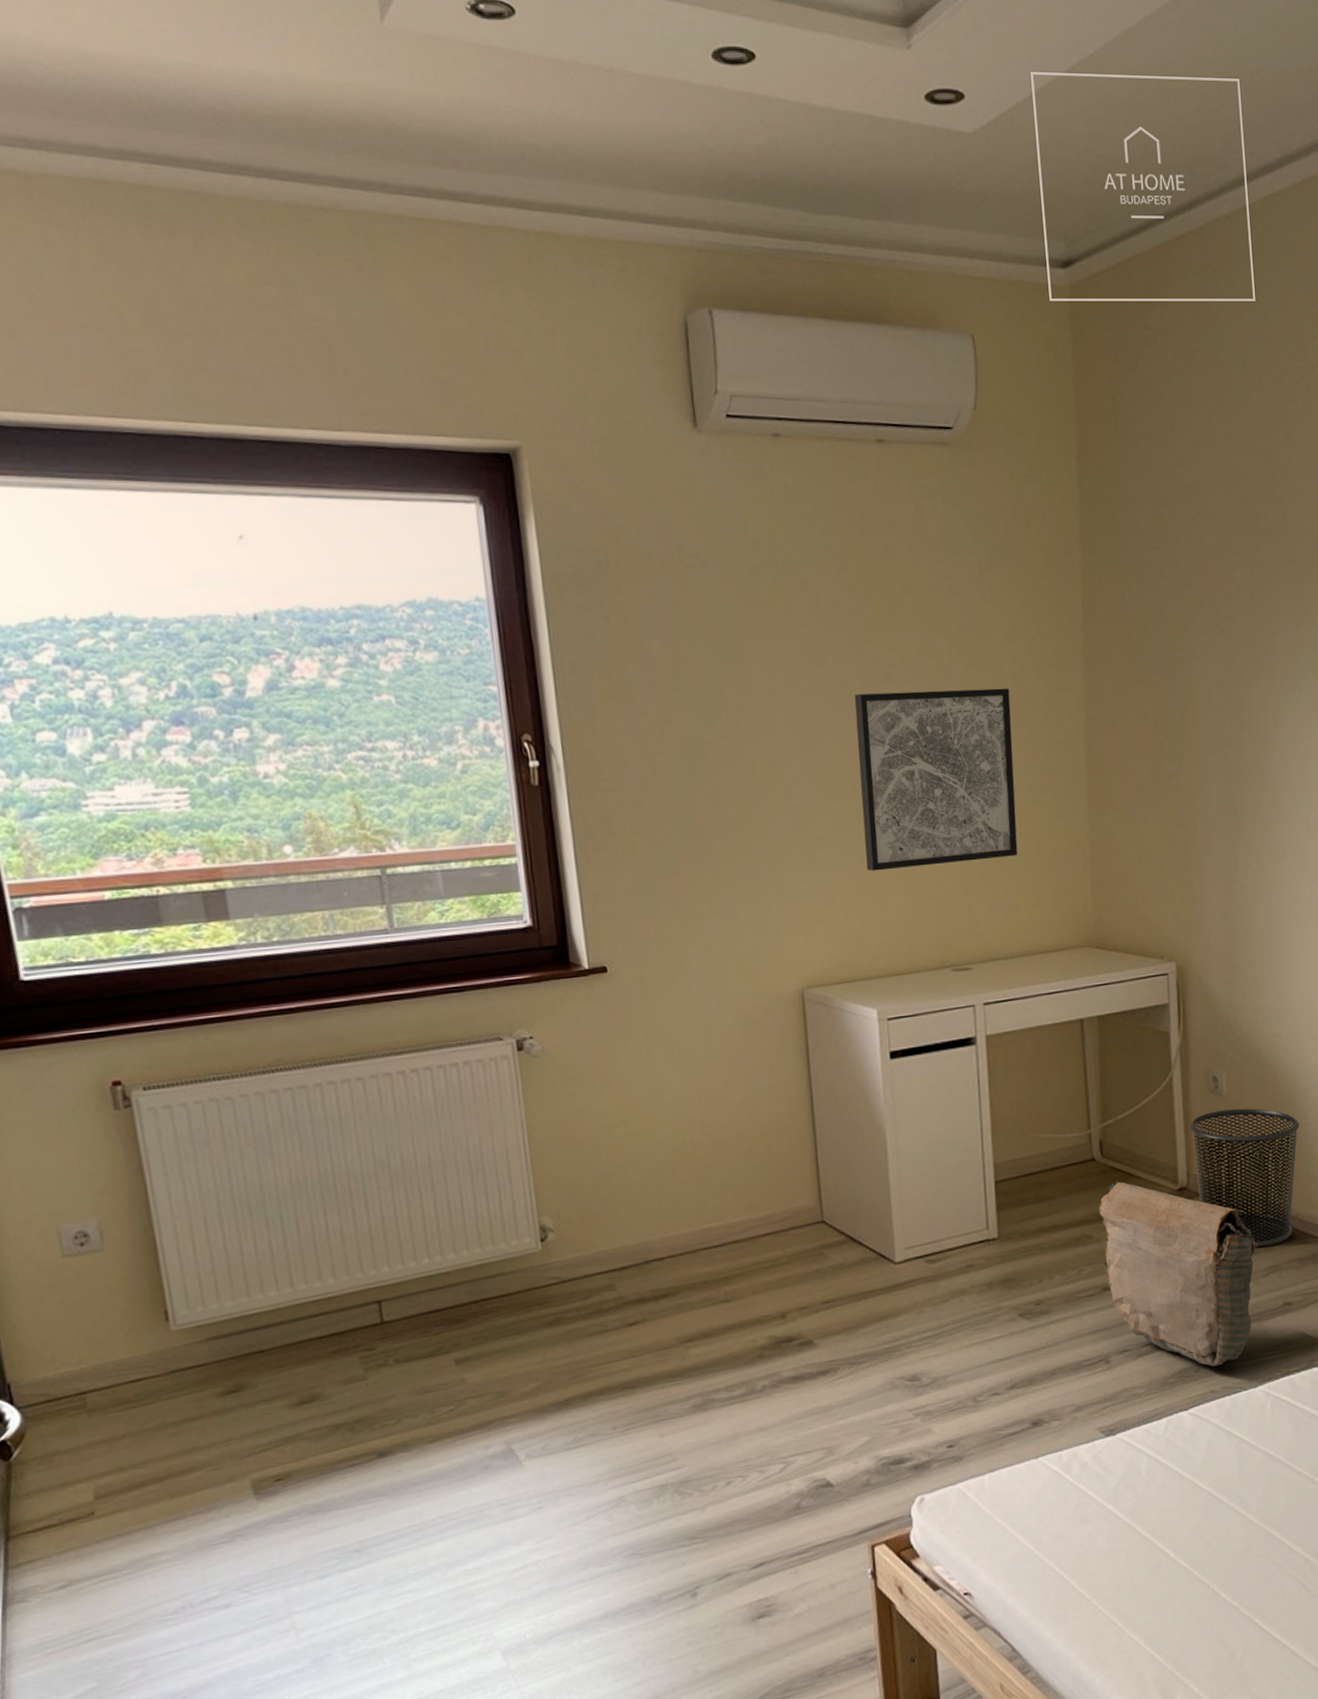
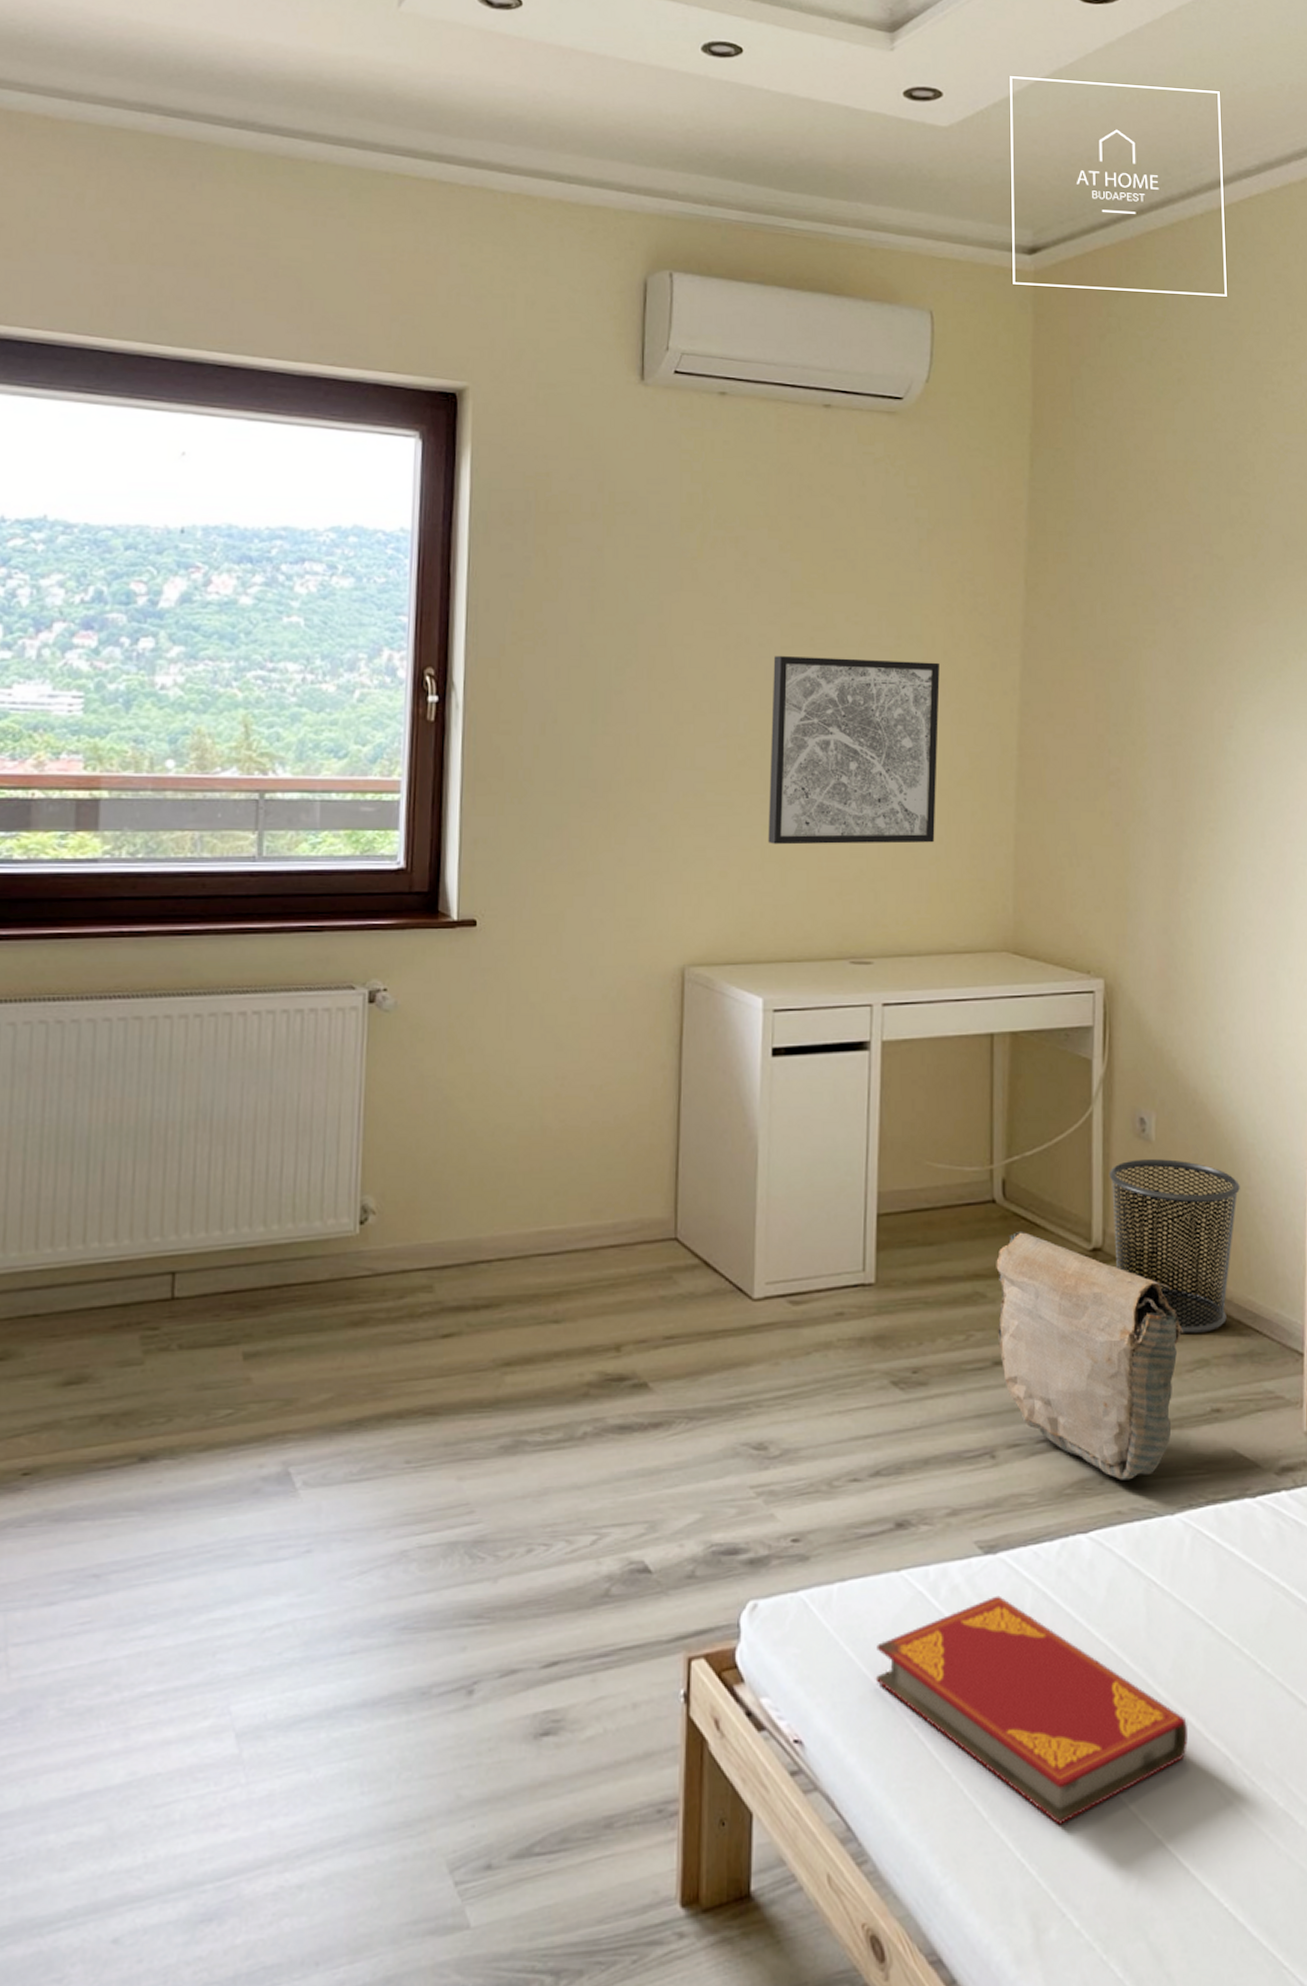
hardback book: none [1024,1466,1275,1624] -> present [875,1595,1188,1825]

